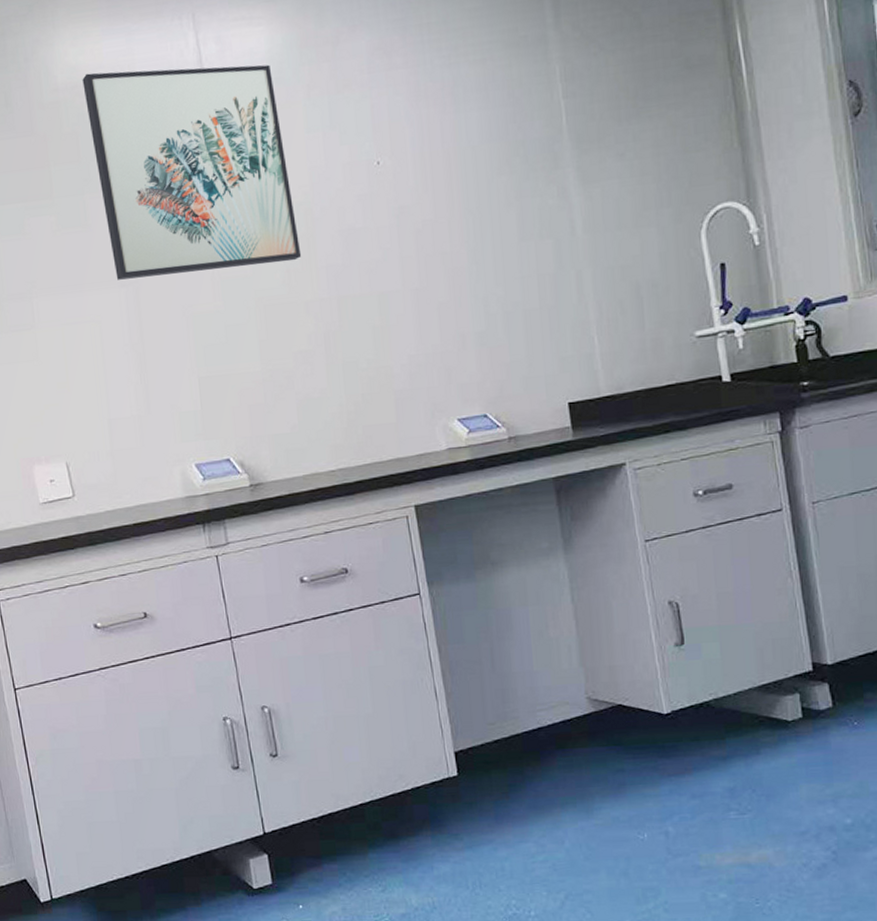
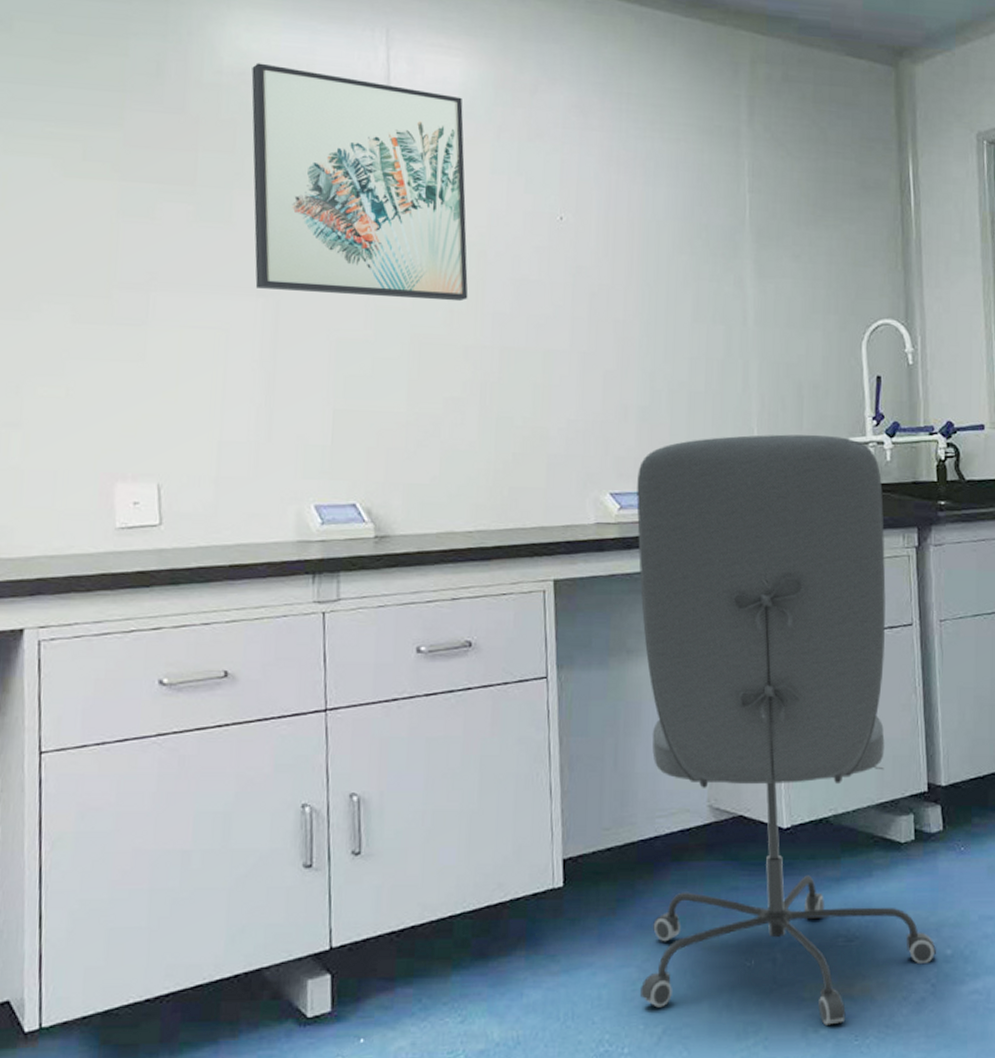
office chair: none [482,331,836,890] -> present [636,434,937,1025]

